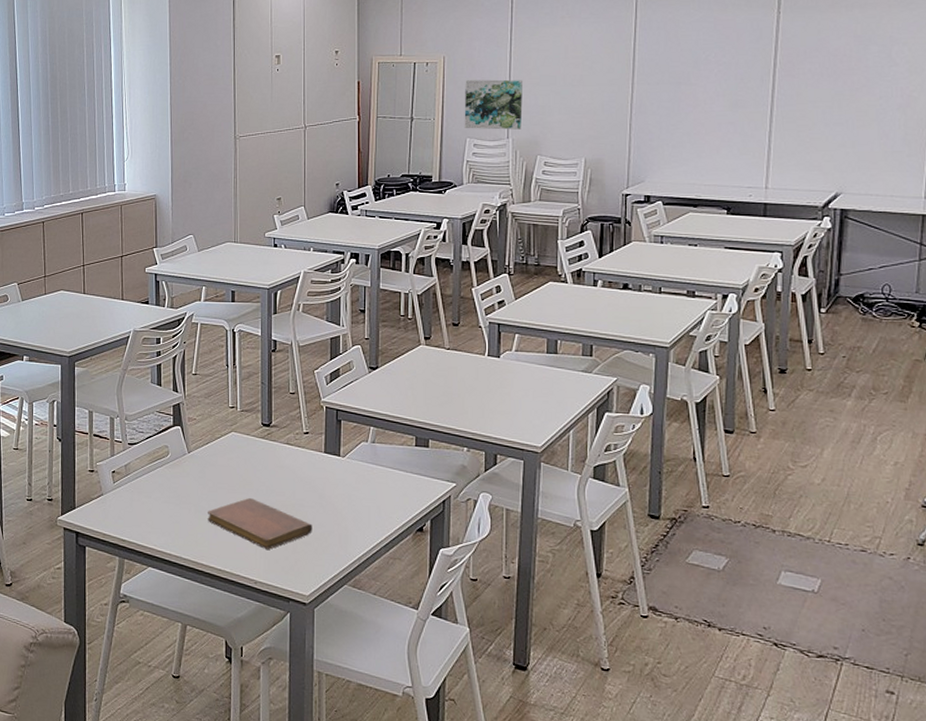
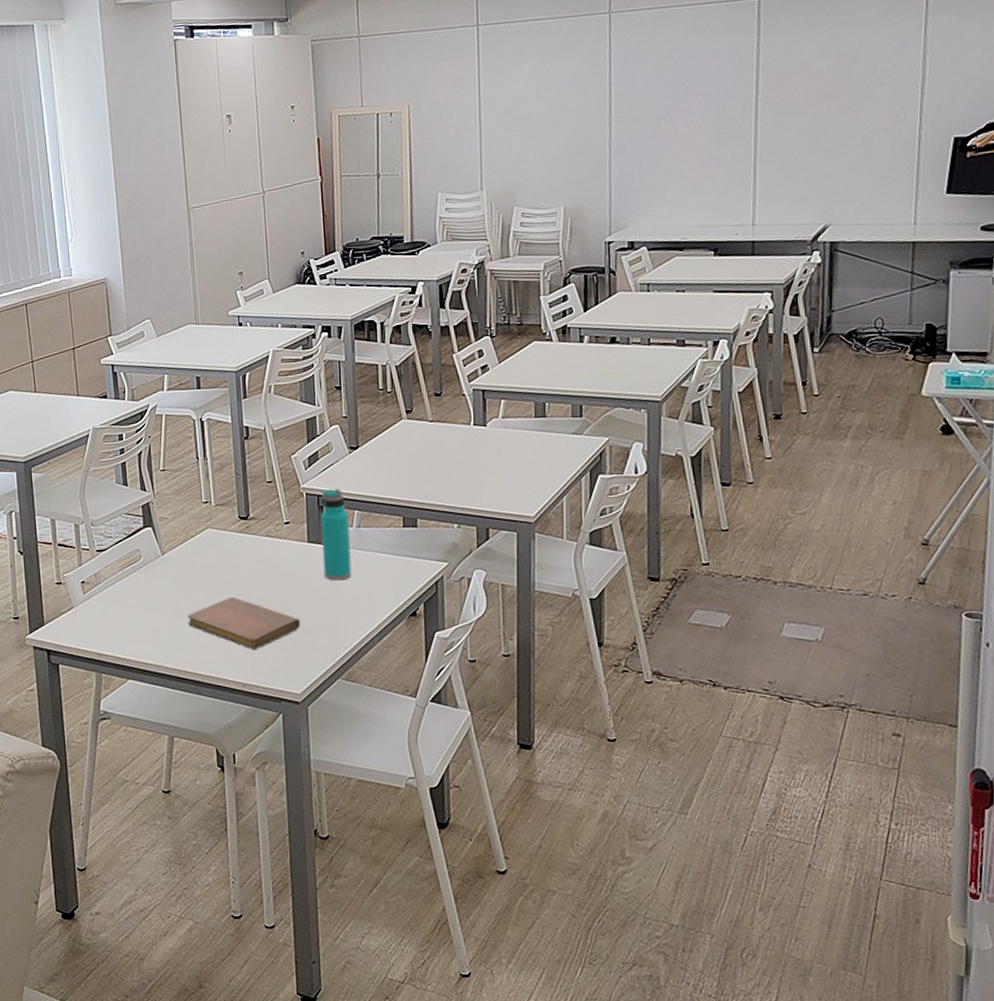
water bottle: none [338,405,364,492] -> present [320,489,352,581]
wall art: present [464,79,524,130] -> none [433,125,496,183]

